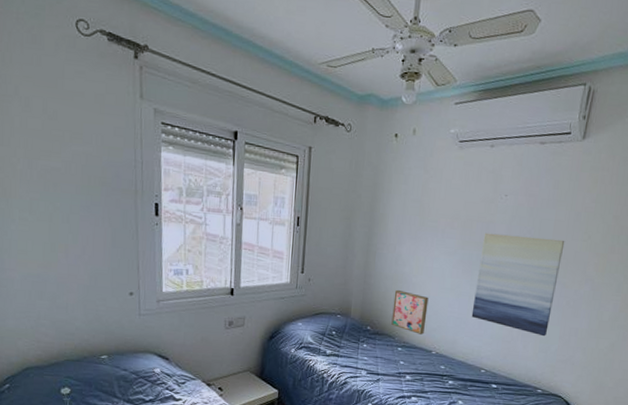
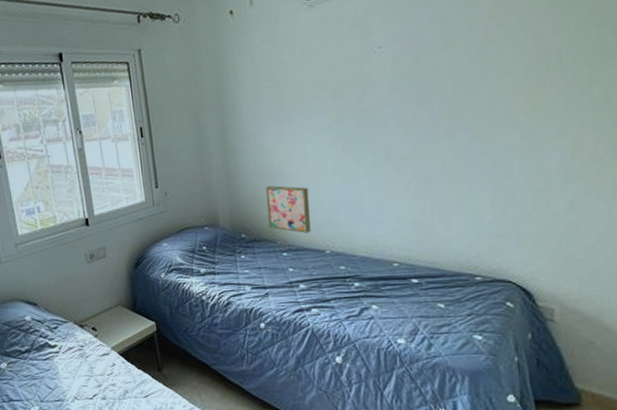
wall art: present [471,233,565,337] -> none [361,83,473,209]

